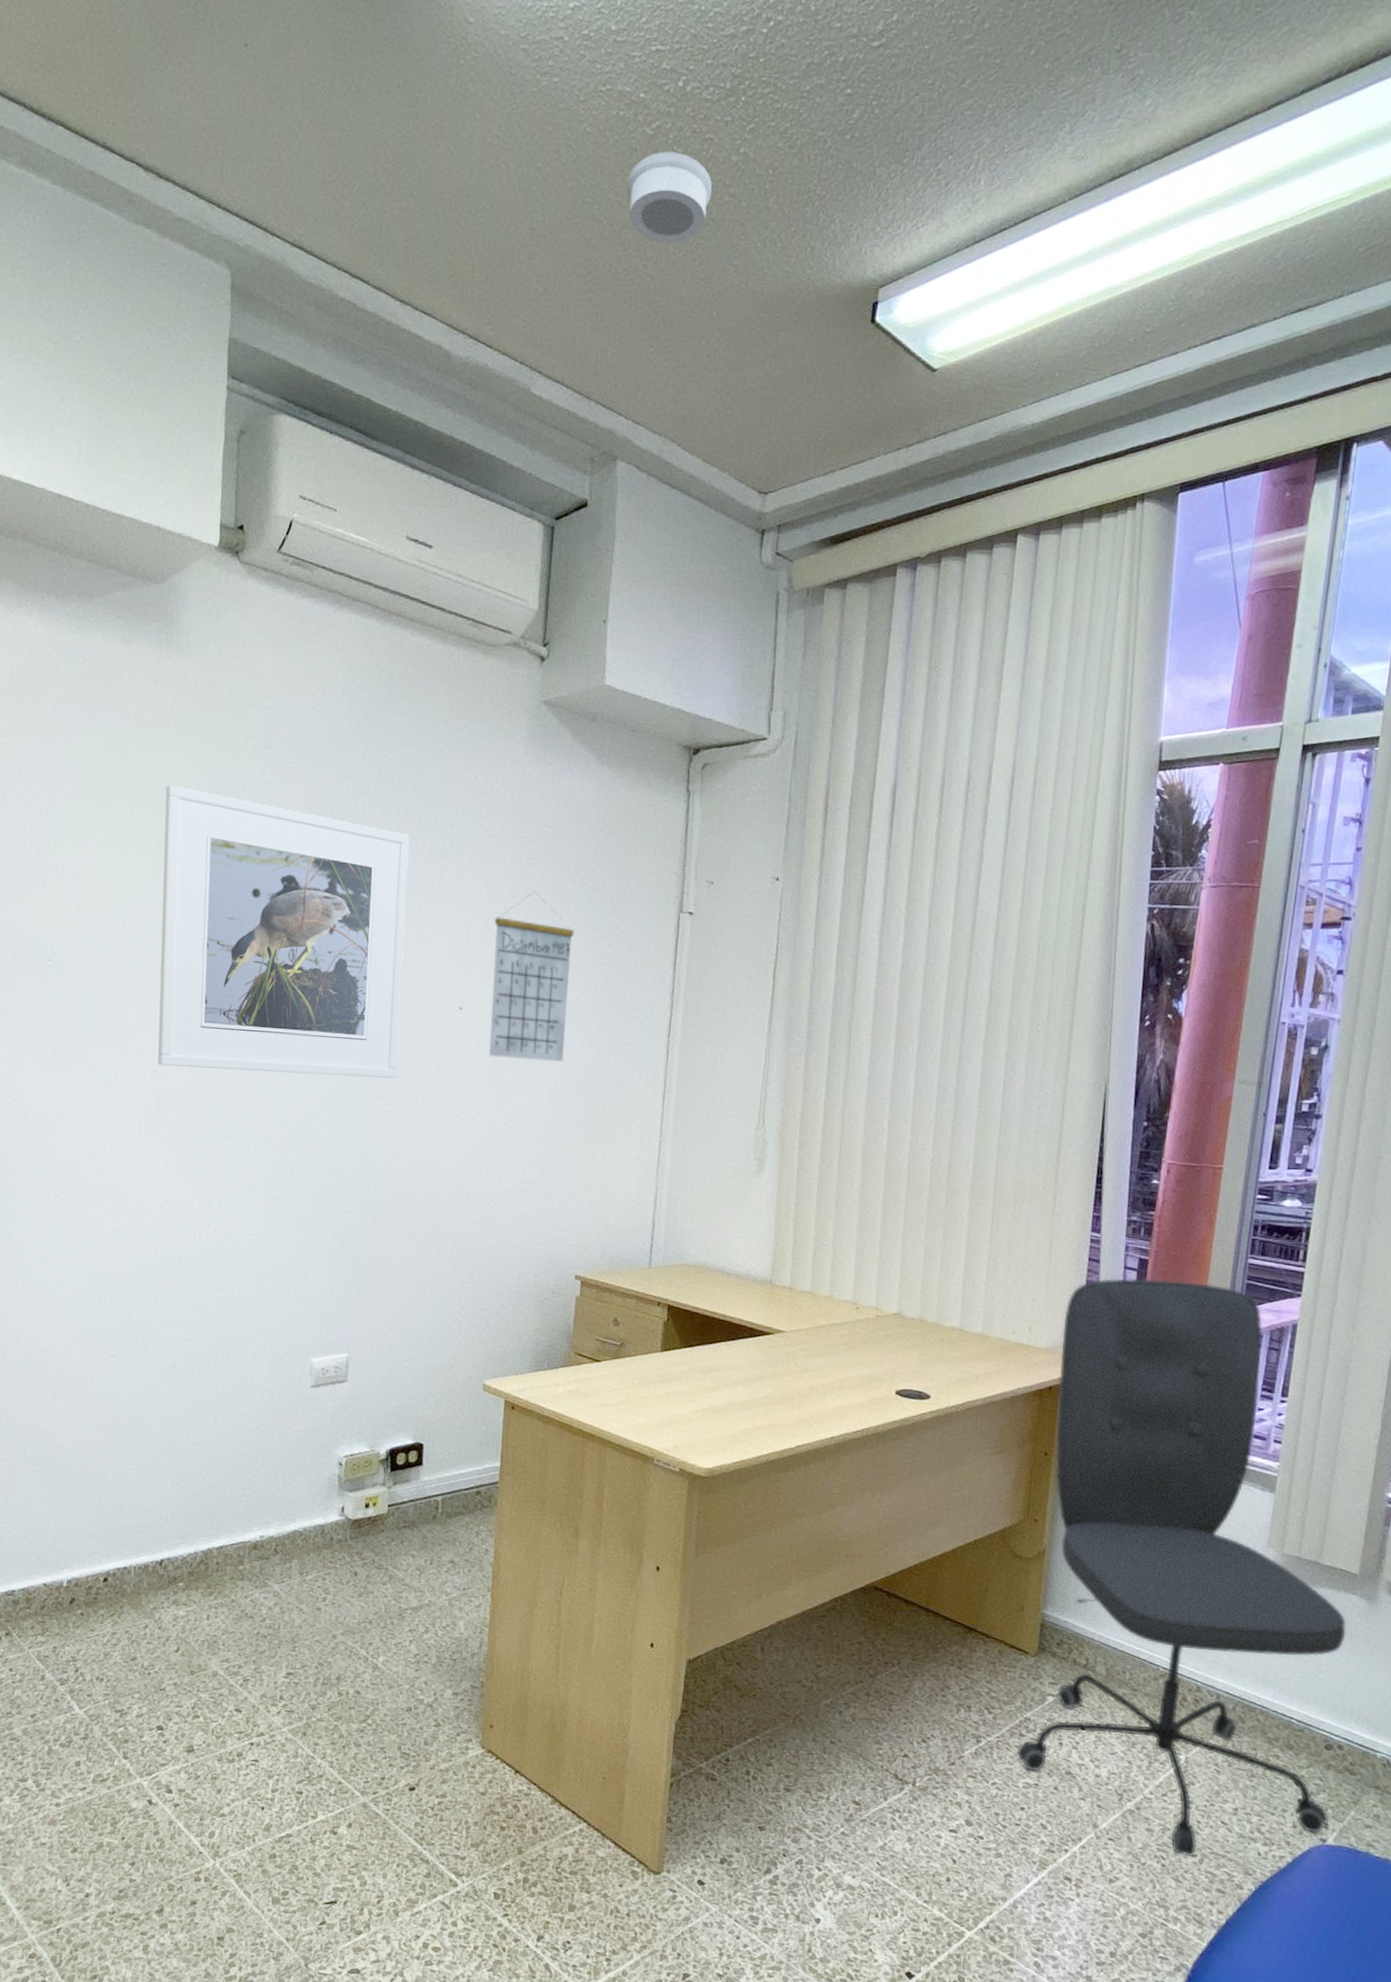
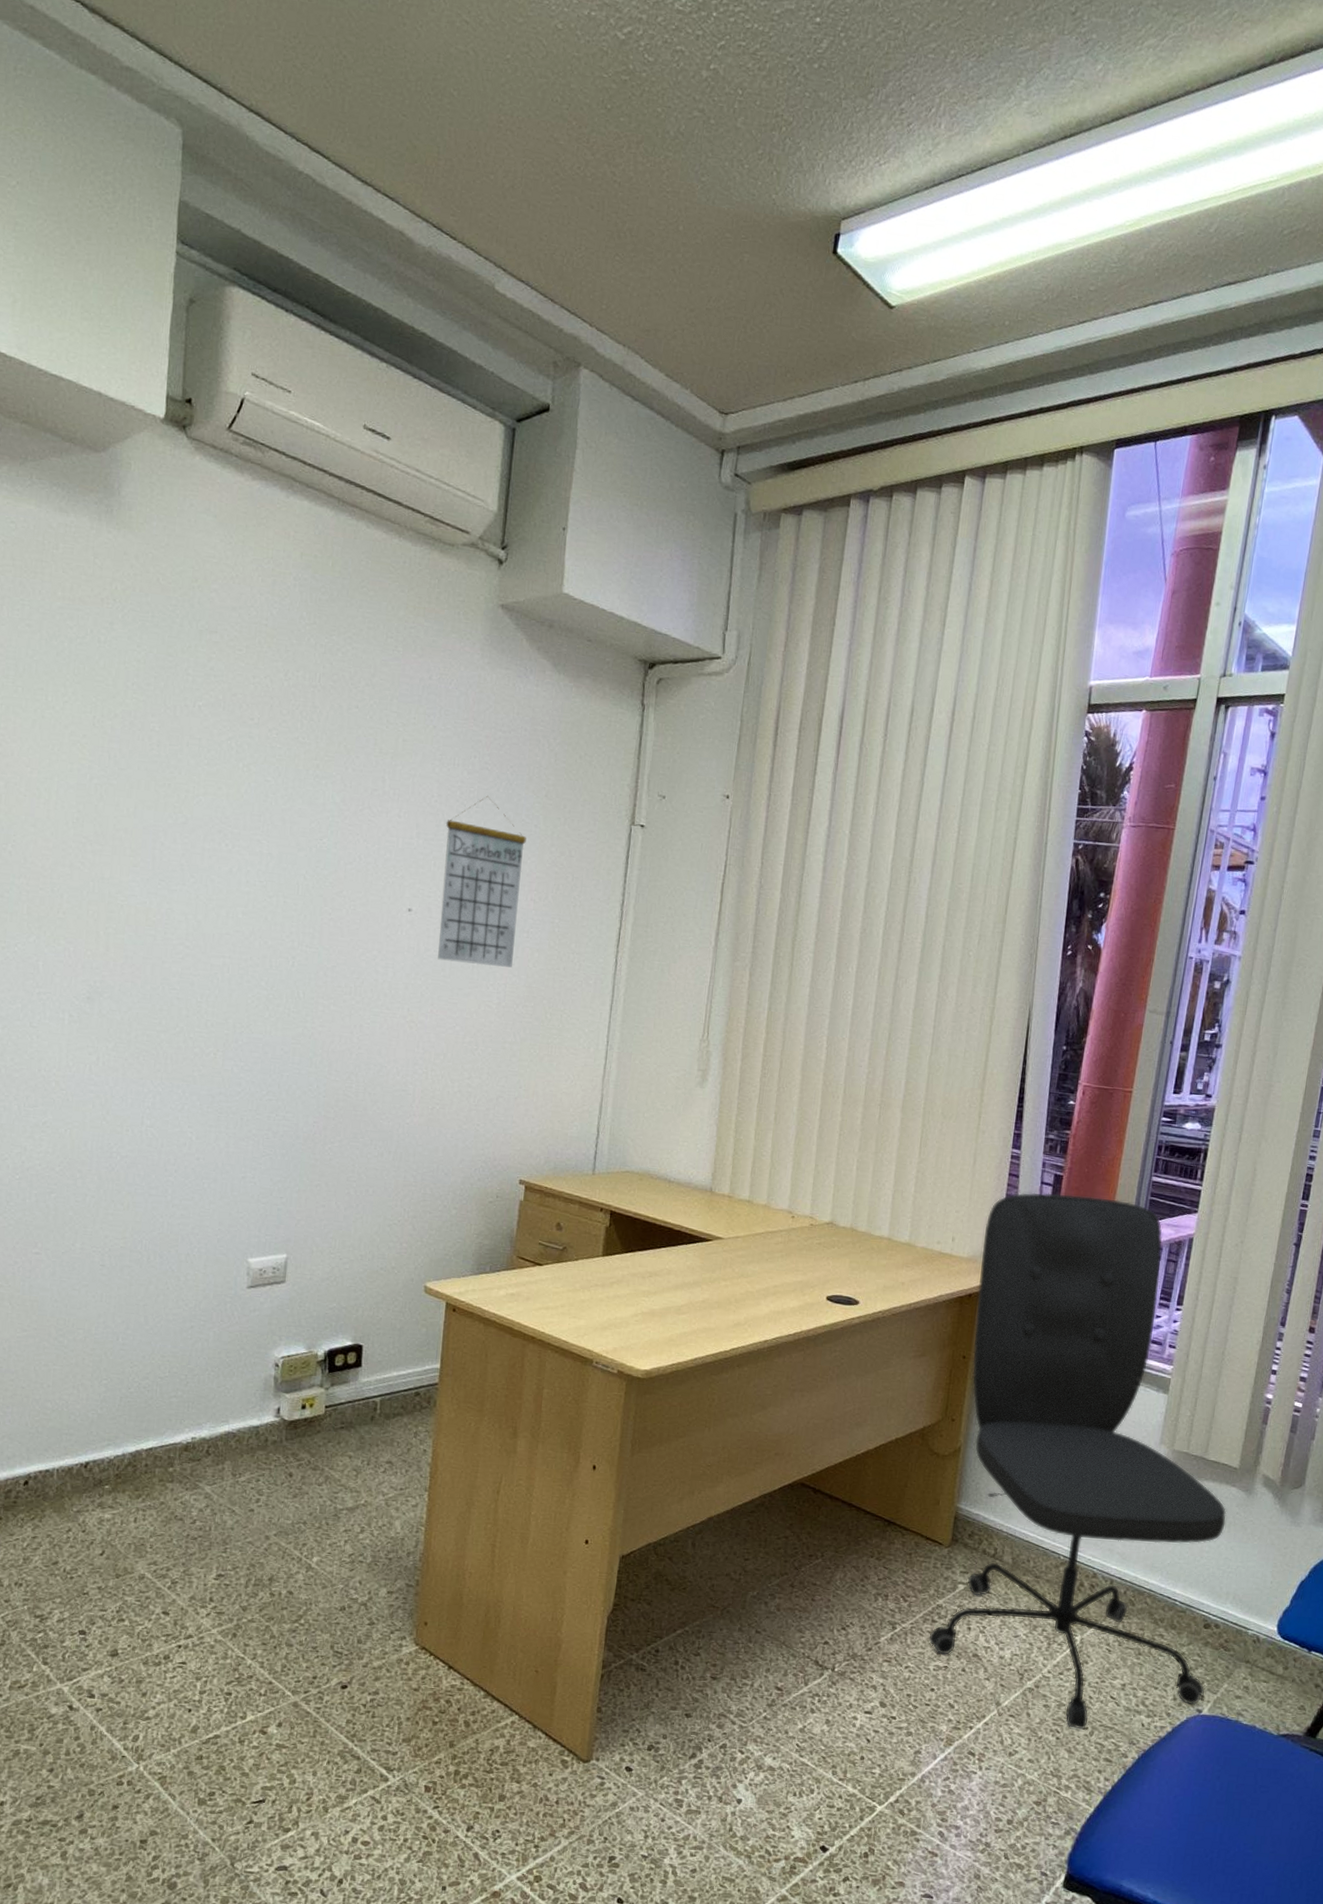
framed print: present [158,785,410,1079] -> none [90,664,361,978]
smoke detector: present [627,151,712,243] -> none [597,58,682,153]

